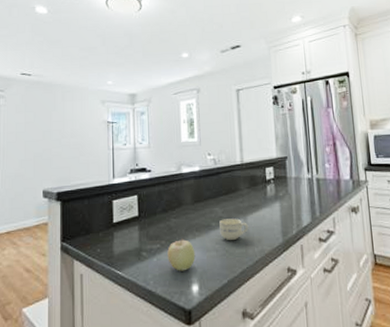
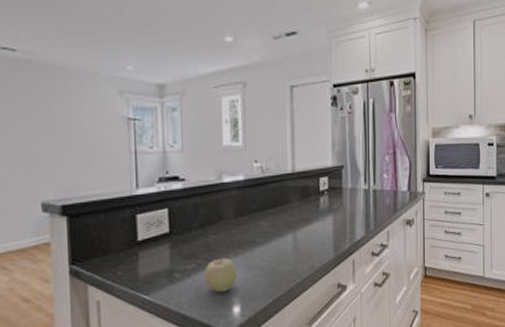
cup: present [219,218,249,241] -> none [266,233,298,258]

